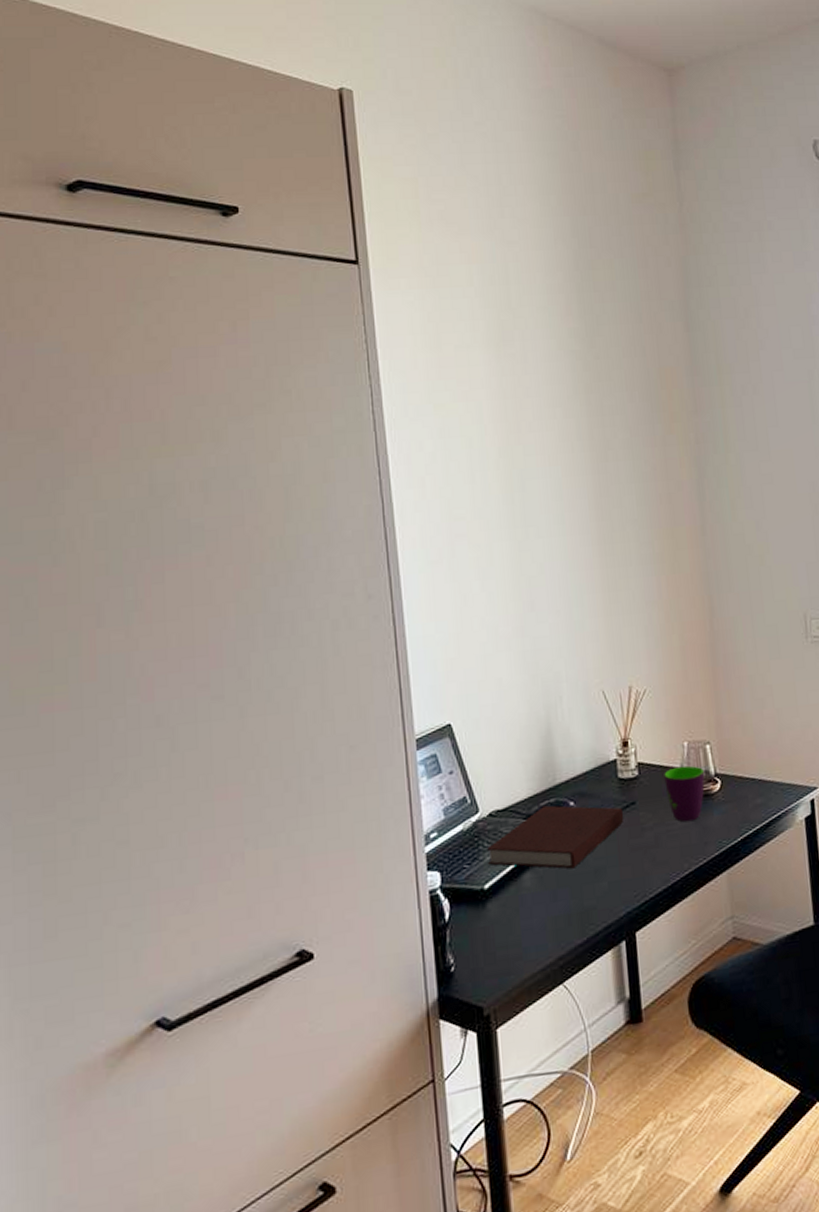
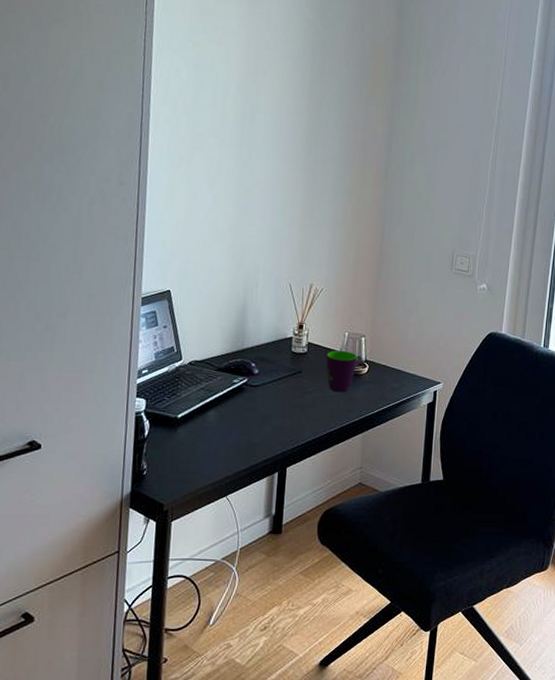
notebook: present [487,805,624,869] -> none [183,363,292,413]

